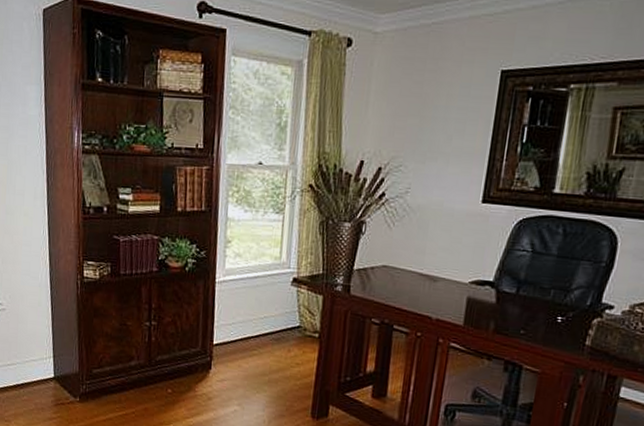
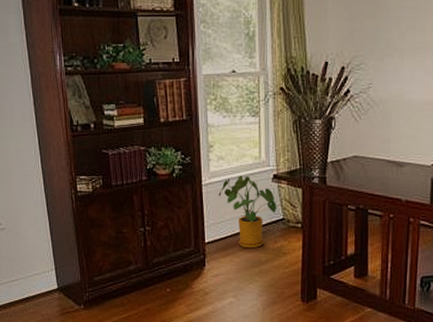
house plant: none [232,276,294,356] -> present [218,176,276,249]

